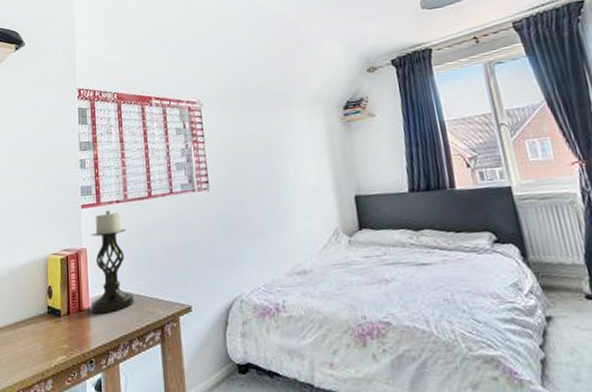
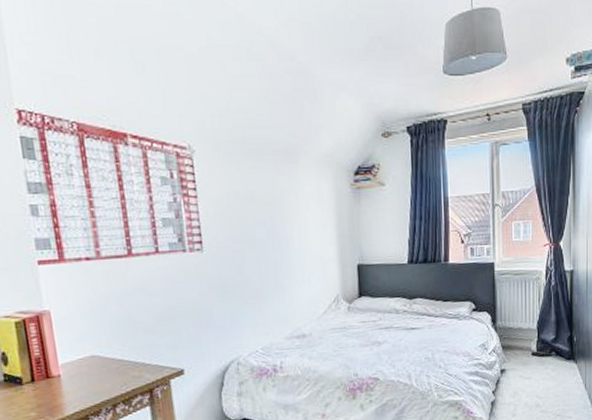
candle holder: present [90,210,135,313] -> none [53,268,117,380]

